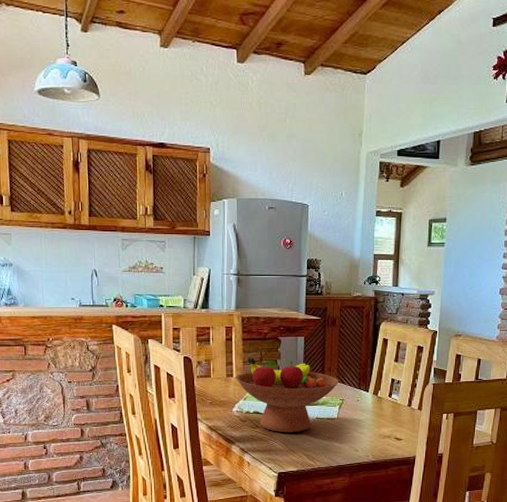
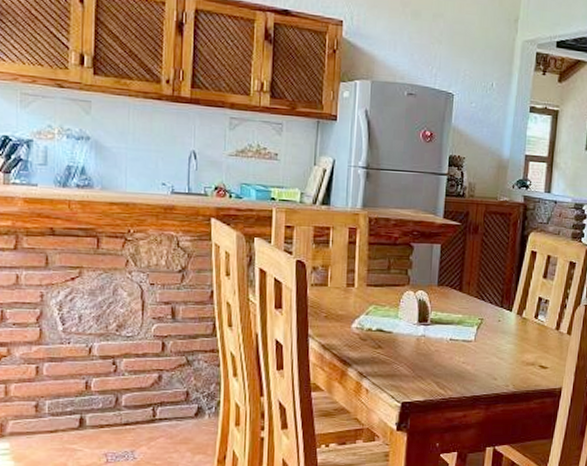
fruit bowl: present [235,356,339,433] -> none [357,263,478,356]

